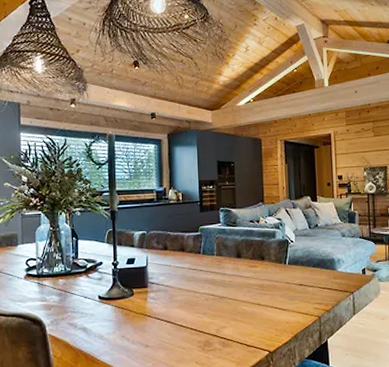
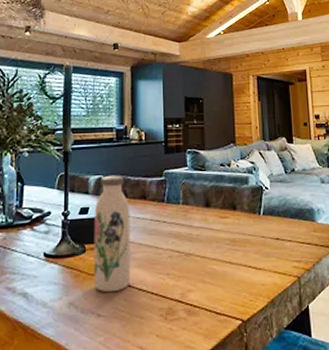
water bottle: none [139,231,173,328] -> present [94,176,131,293]

